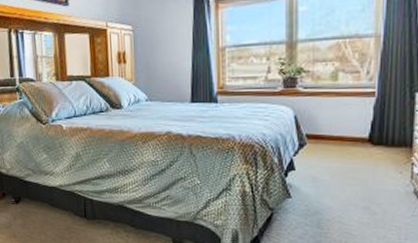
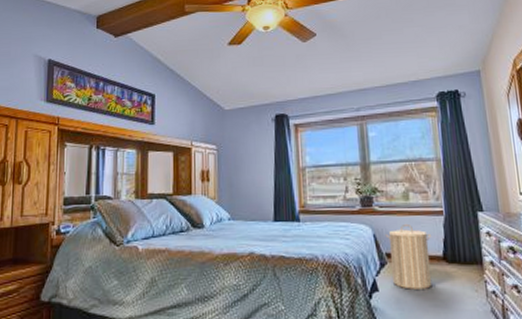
laundry hamper: none [307,105,358,169] -> present [385,223,432,290]

